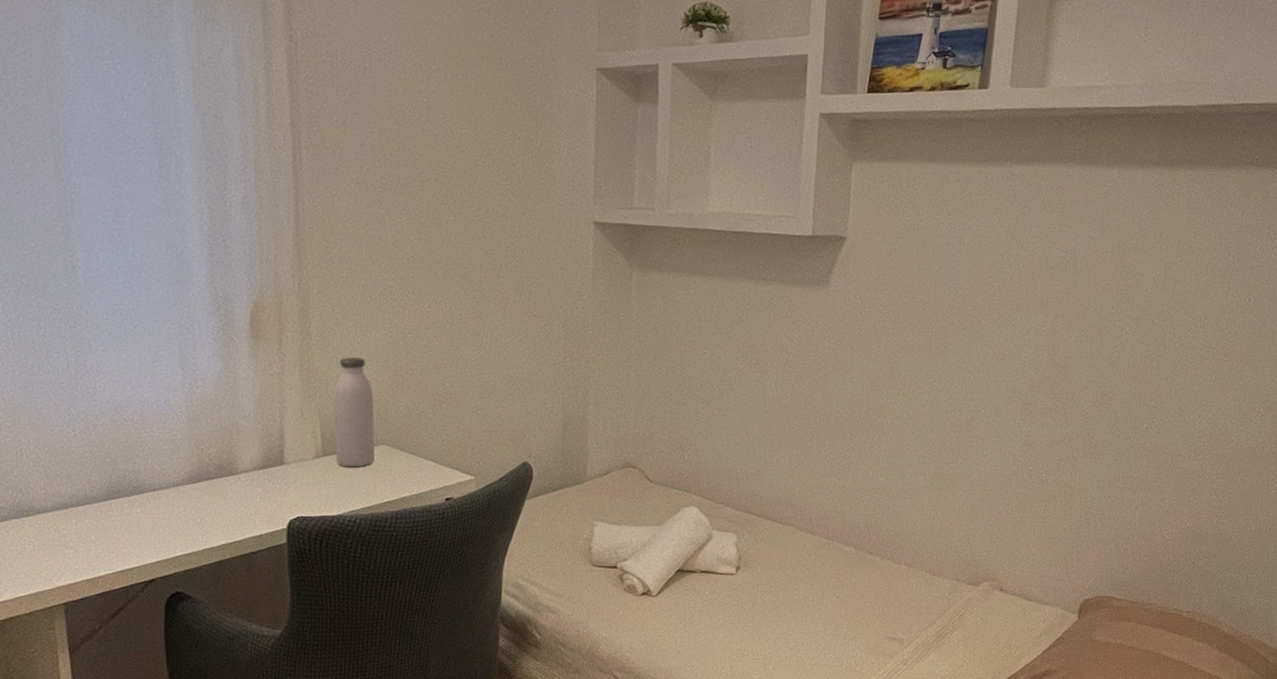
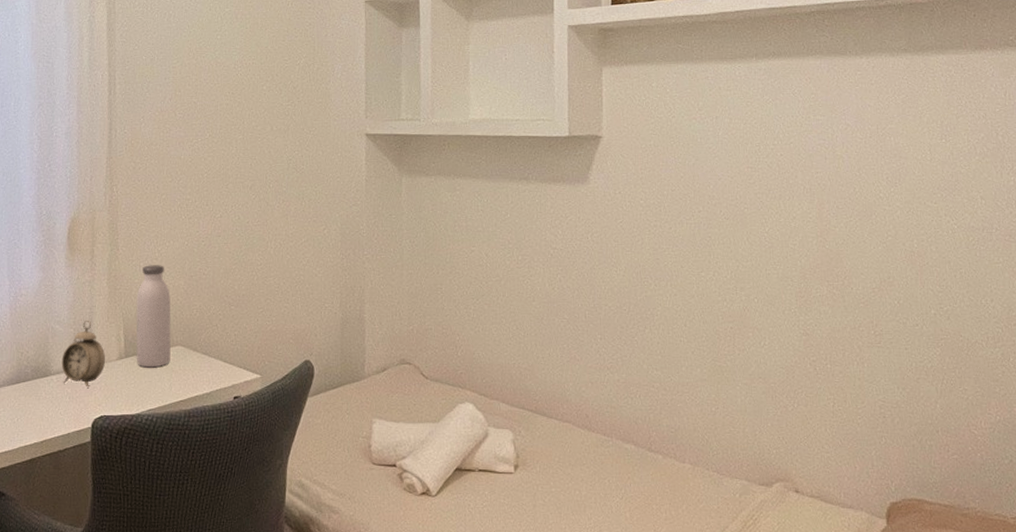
alarm clock: none [249,415,301,487] -> present [61,320,106,388]

